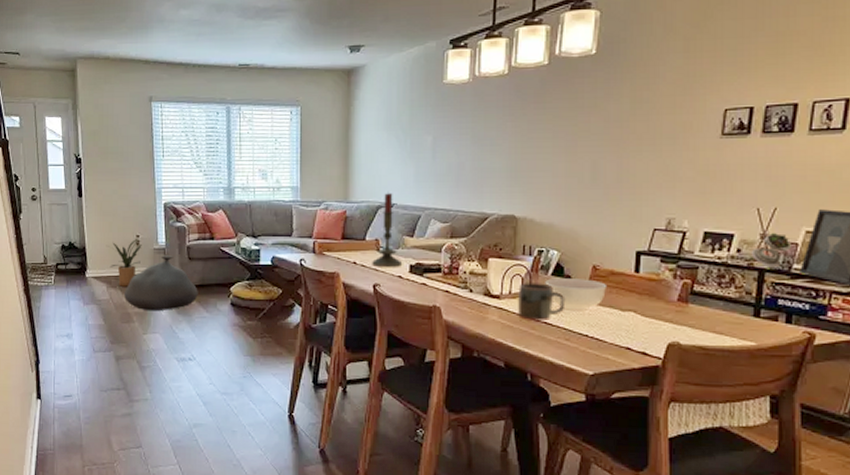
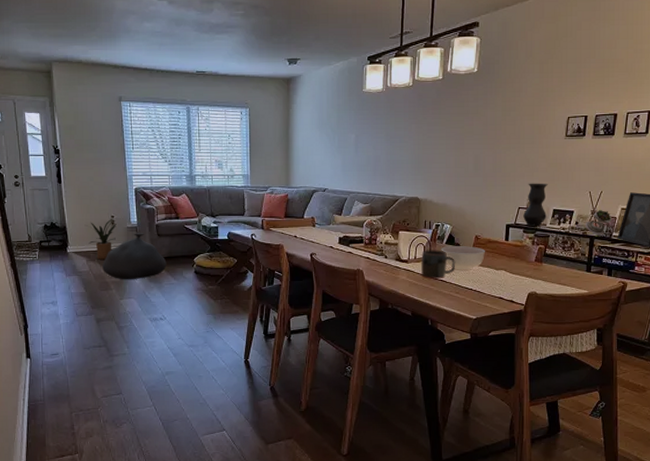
candle: present [372,192,403,268] -> none [309,179,333,240]
vase: none [661,196,696,253] -> present [523,183,548,226]

